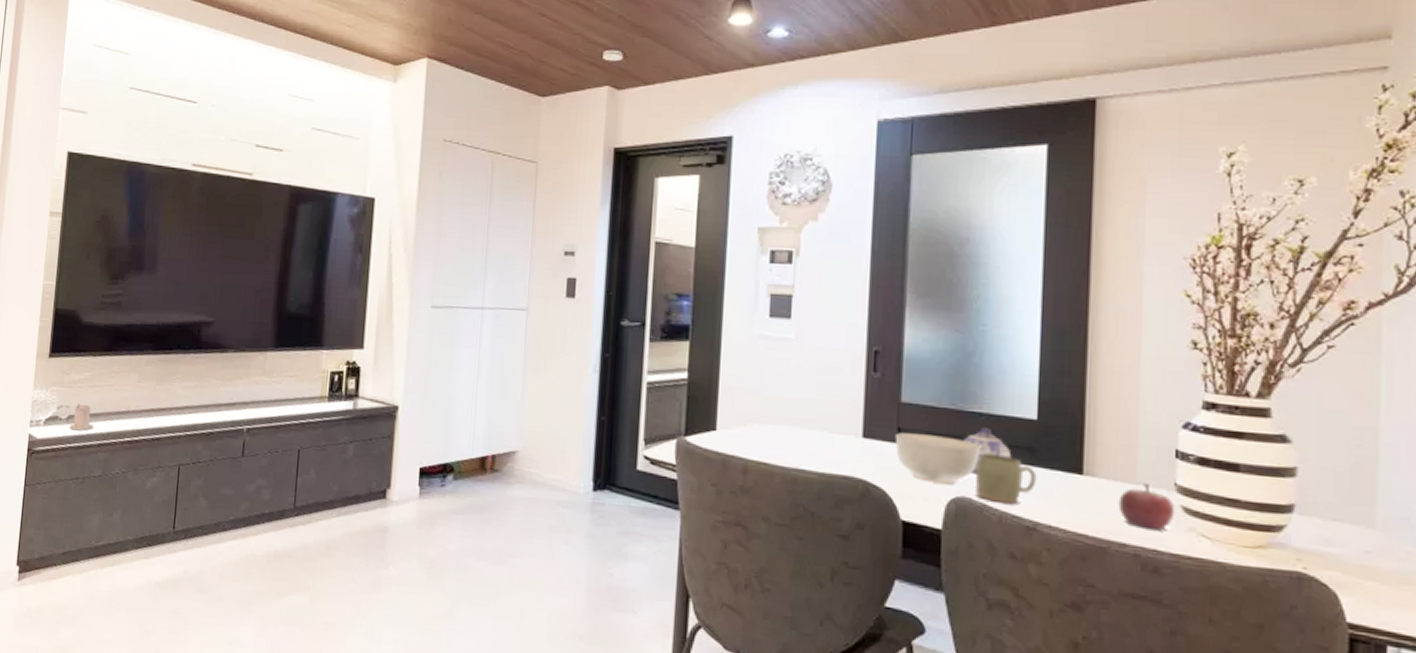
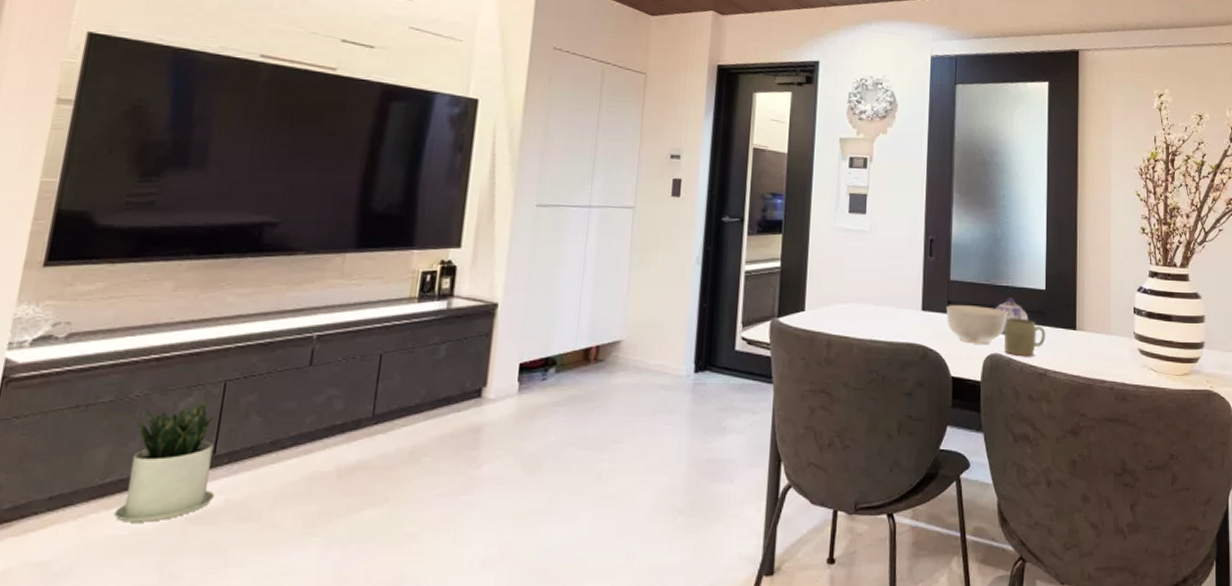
candle: present [69,404,94,431] -> none [68,319,106,351]
planter: none [106,481,176,583] -> present [114,401,215,523]
fruit: present [1118,482,1176,530] -> none [1099,333,1135,368]

